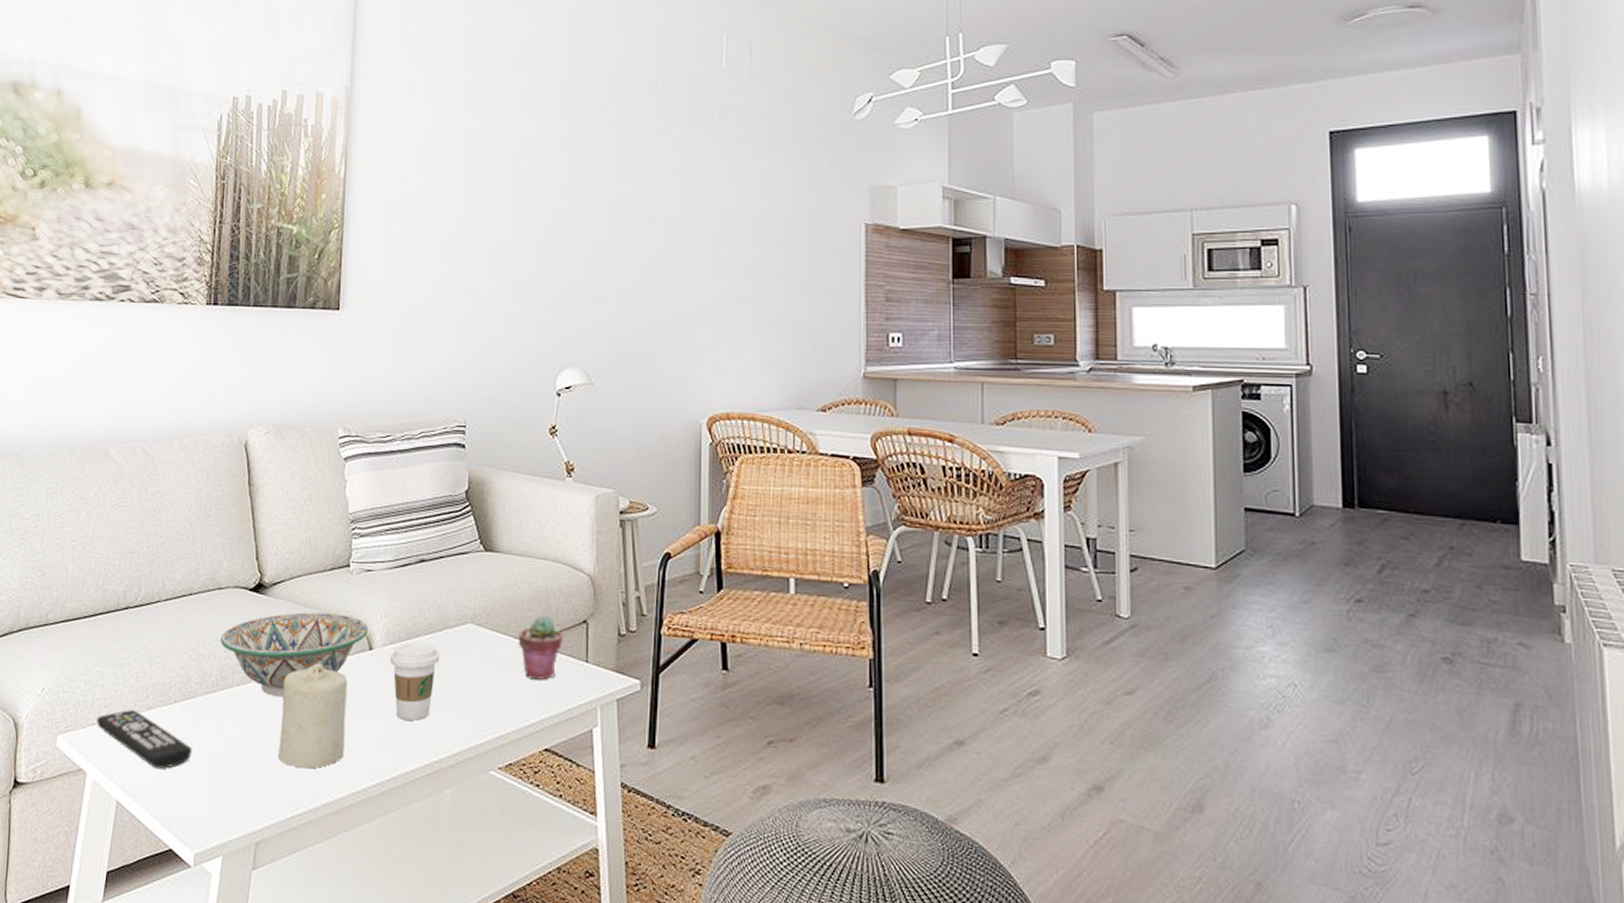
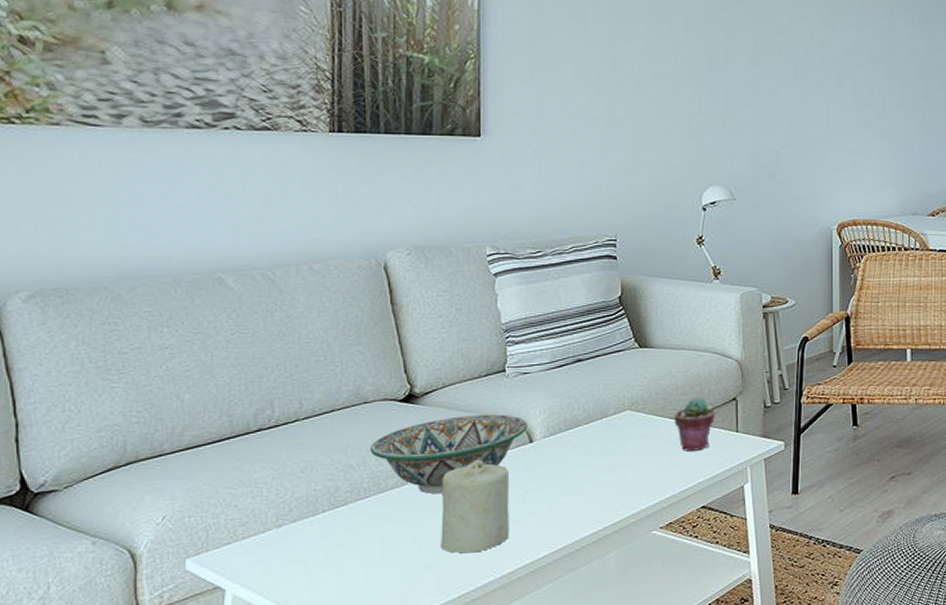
remote control: present [97,710,192,769] -> none [233,525,346,574]
coffee cup: present [389,642,439,721] -> none [551,431,599,499]

